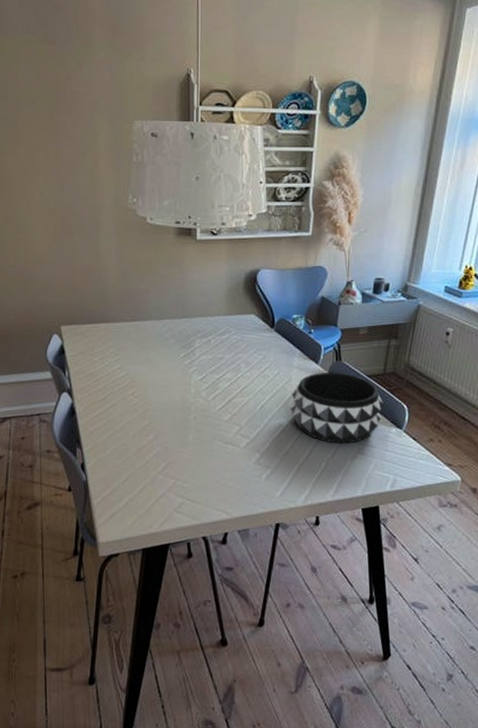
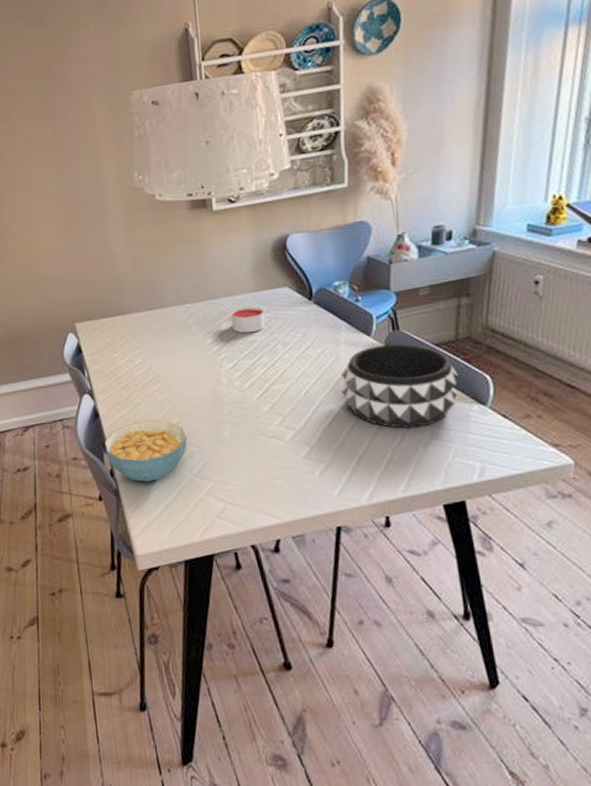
cereal bowl: none [78,420,154,476] -> present [104,420,187,482]
candle: none [204,328,232,351] -> present [231,306,265,334]

